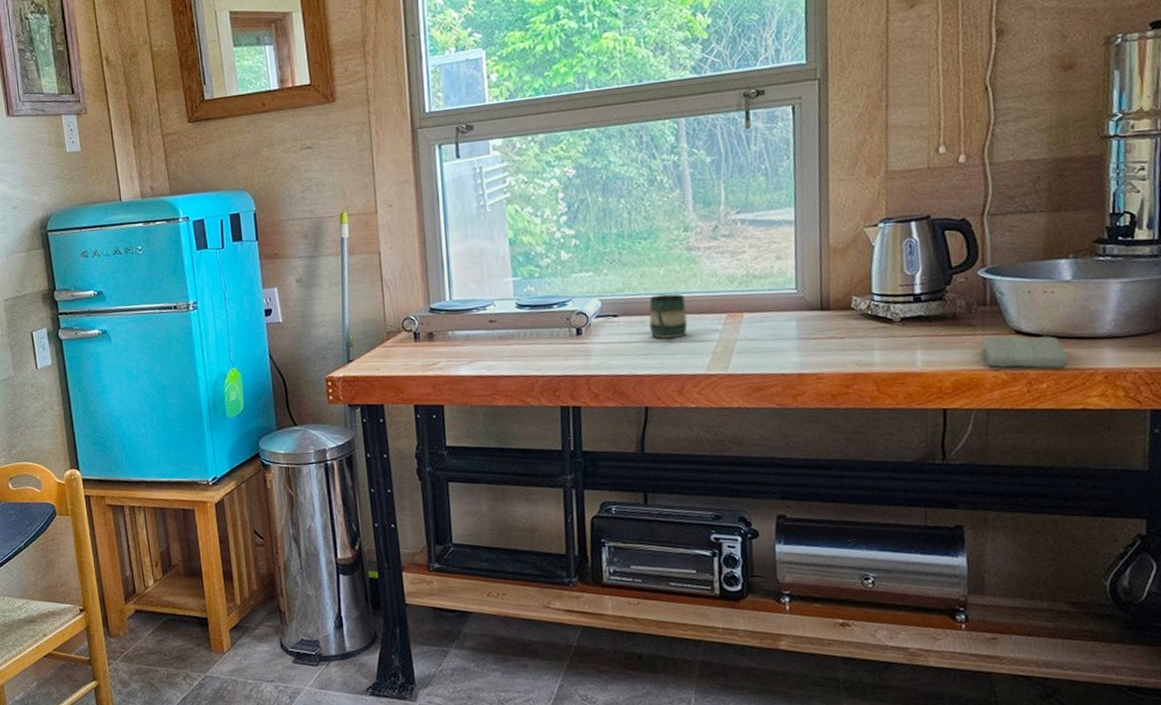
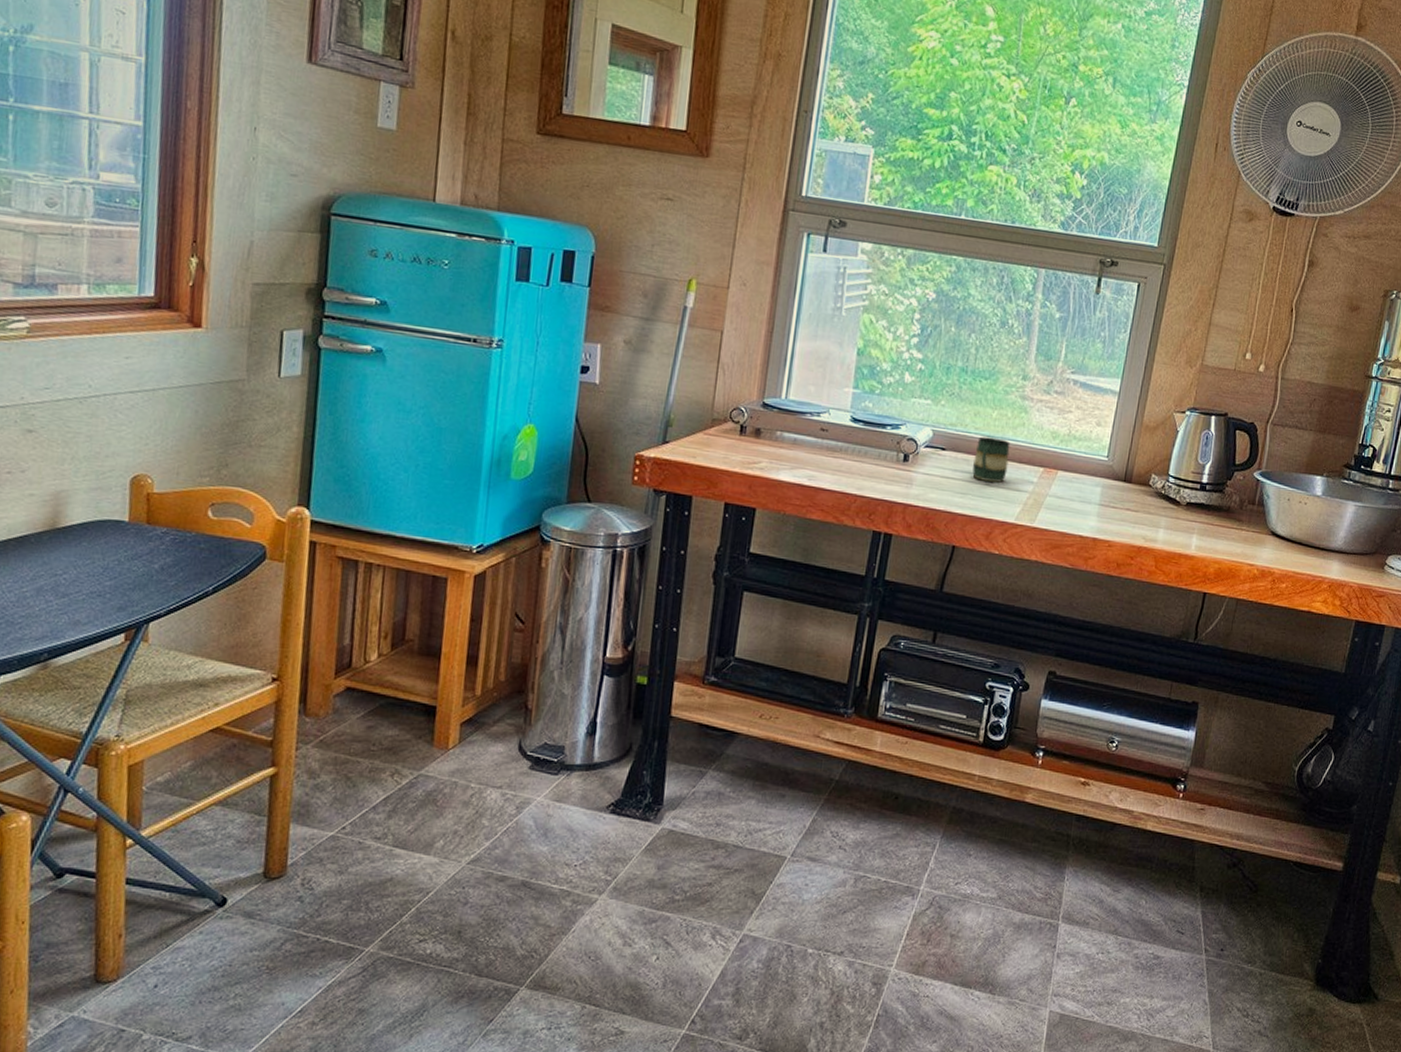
washcloth: present [981,335,1070,369] -> none [1243,533,1306,572]

